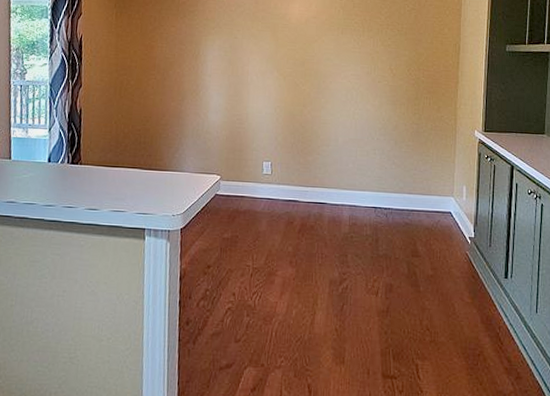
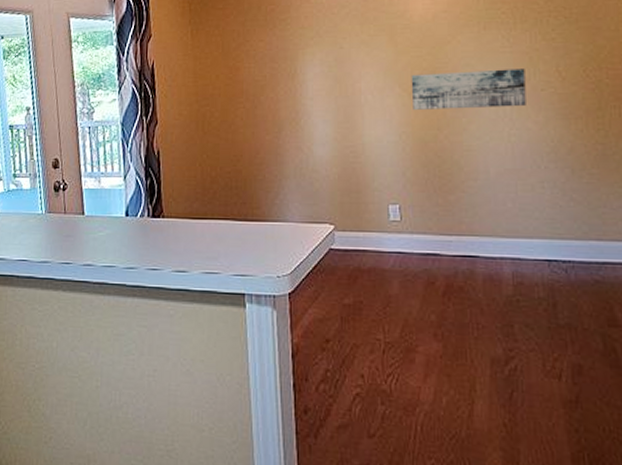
wall art: none [286,63,368,93] -> present [411,68,526,110]

